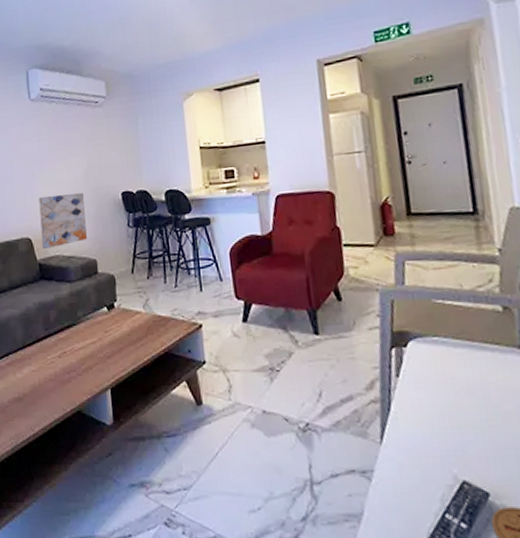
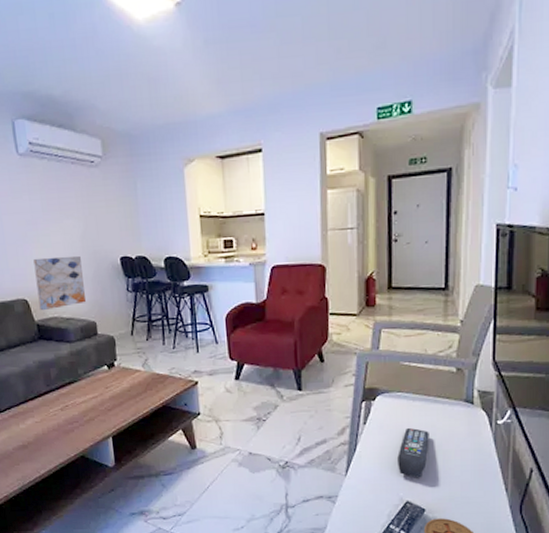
remote control: none [443,382,482,449] -> present [397,428,429,478]

